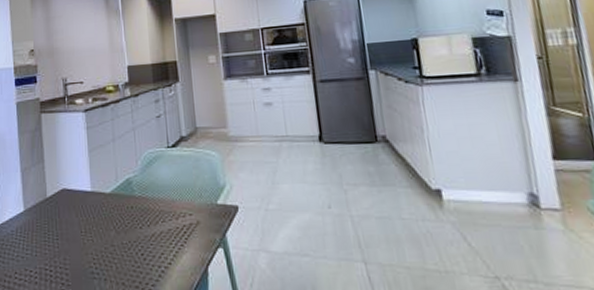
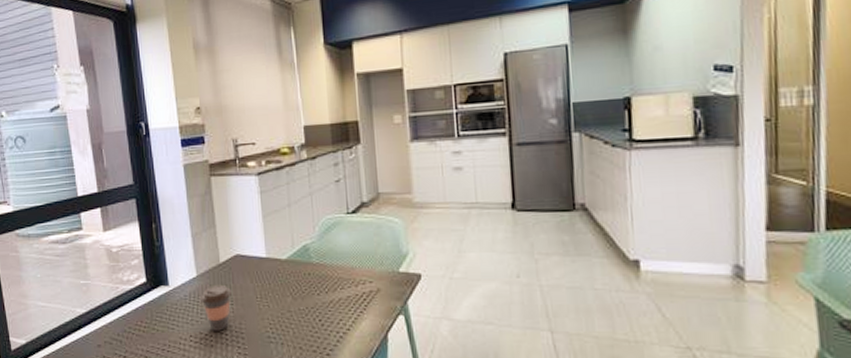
coffee cup: none [27,220,57,267] -> present [200,286,232,331]

